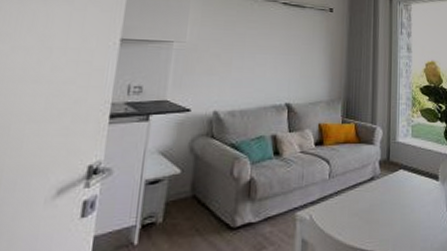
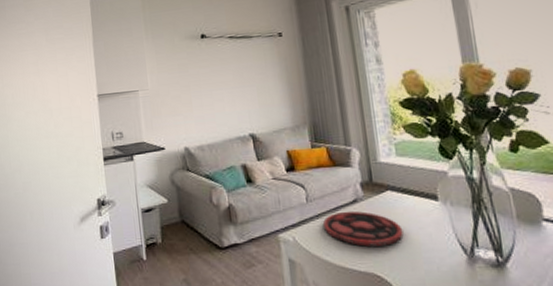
plate: none [341,188,408,225] -> present [323,211,404,246]

